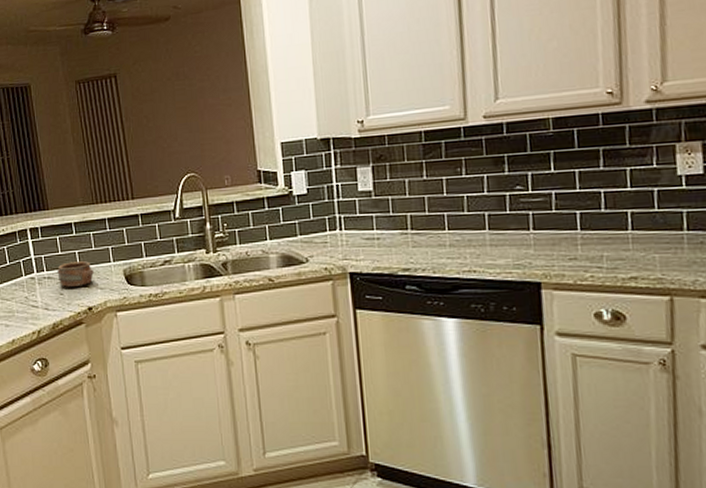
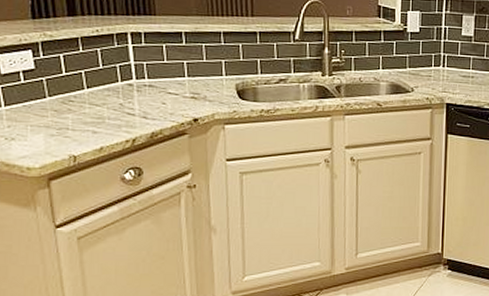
pottery: present [57,261,95,287] -> none [161,72,204,97]

